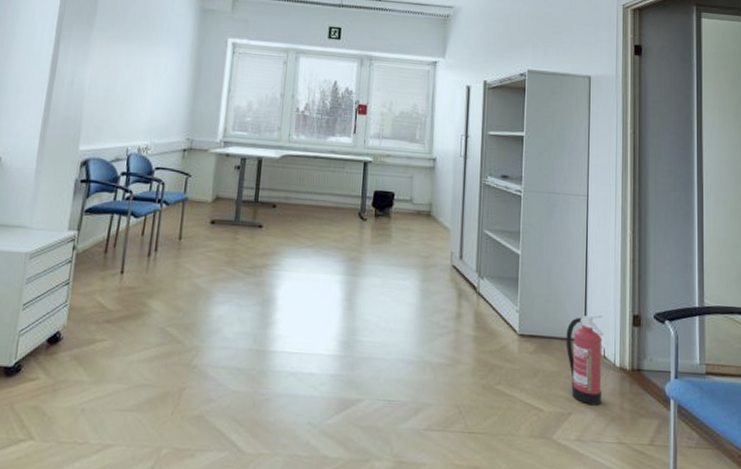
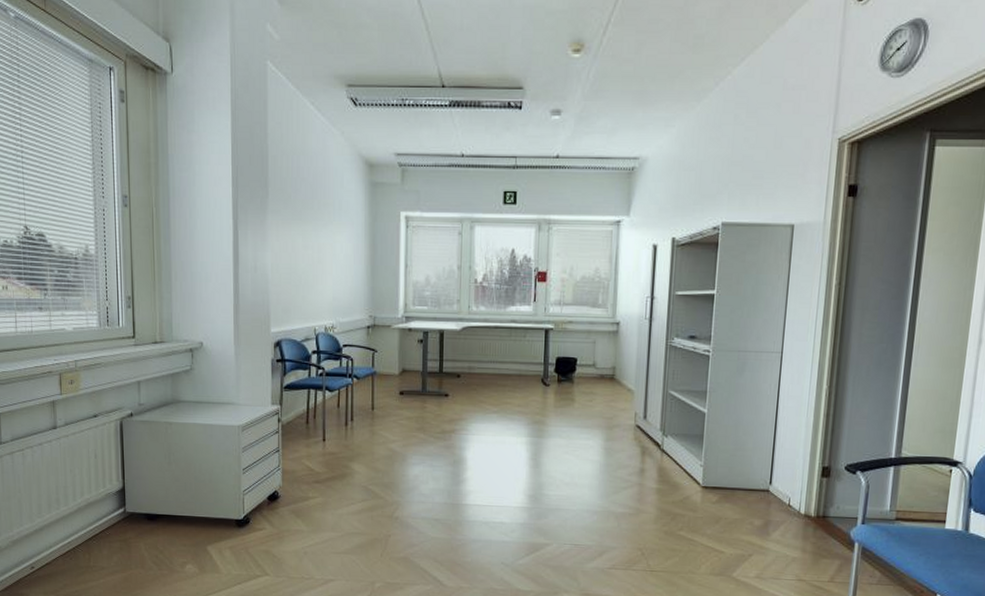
fire extinguisher: present [565,315,604,406] -> none [750,467,790,548]

